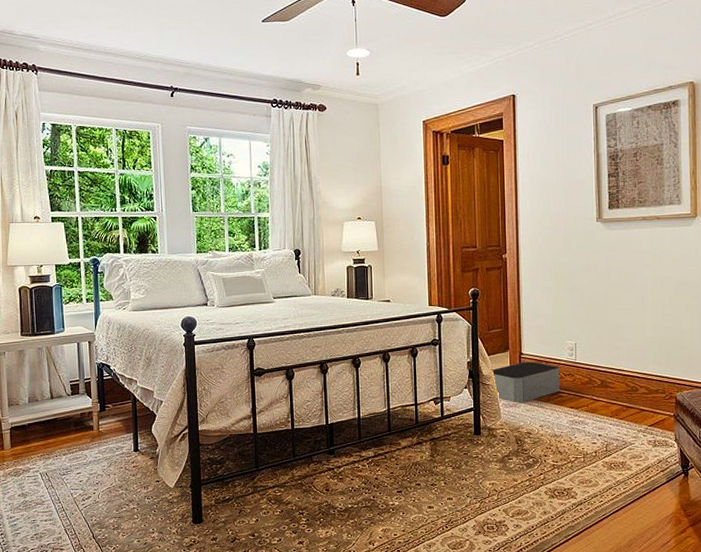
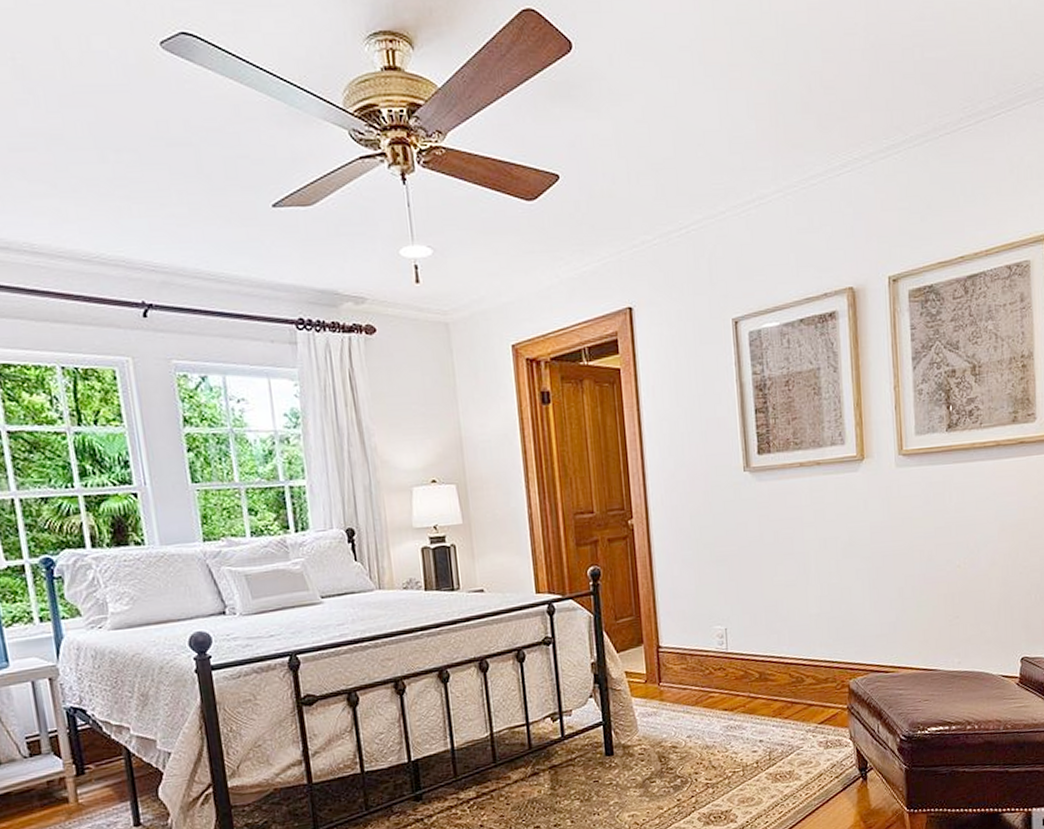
storage bin: present [490,361,560,403] -> none [621,655,710,711]

